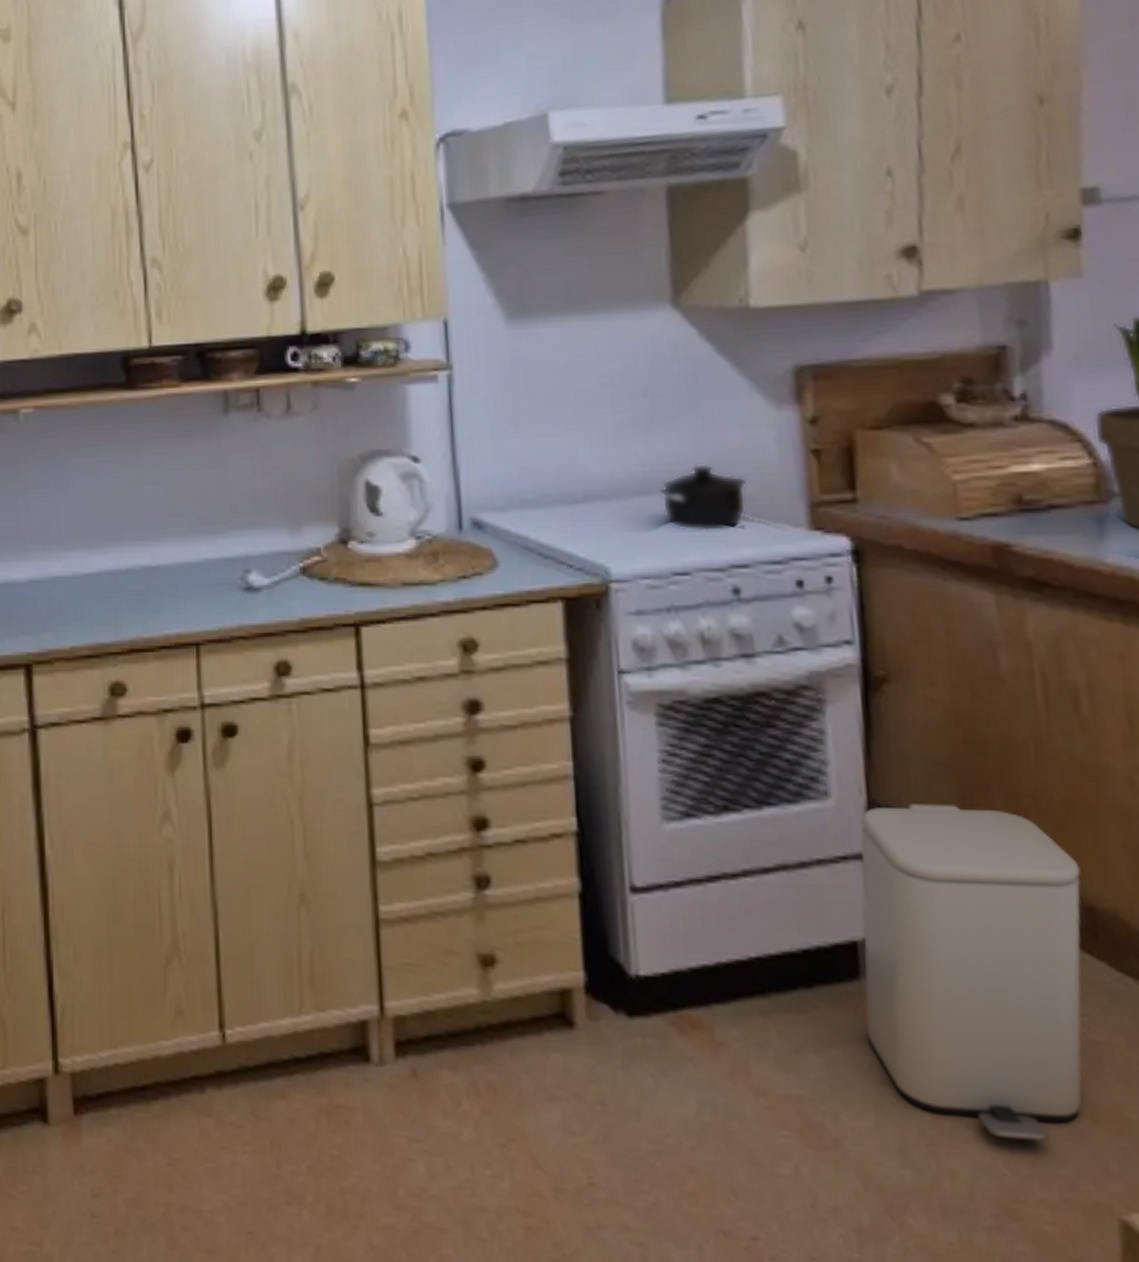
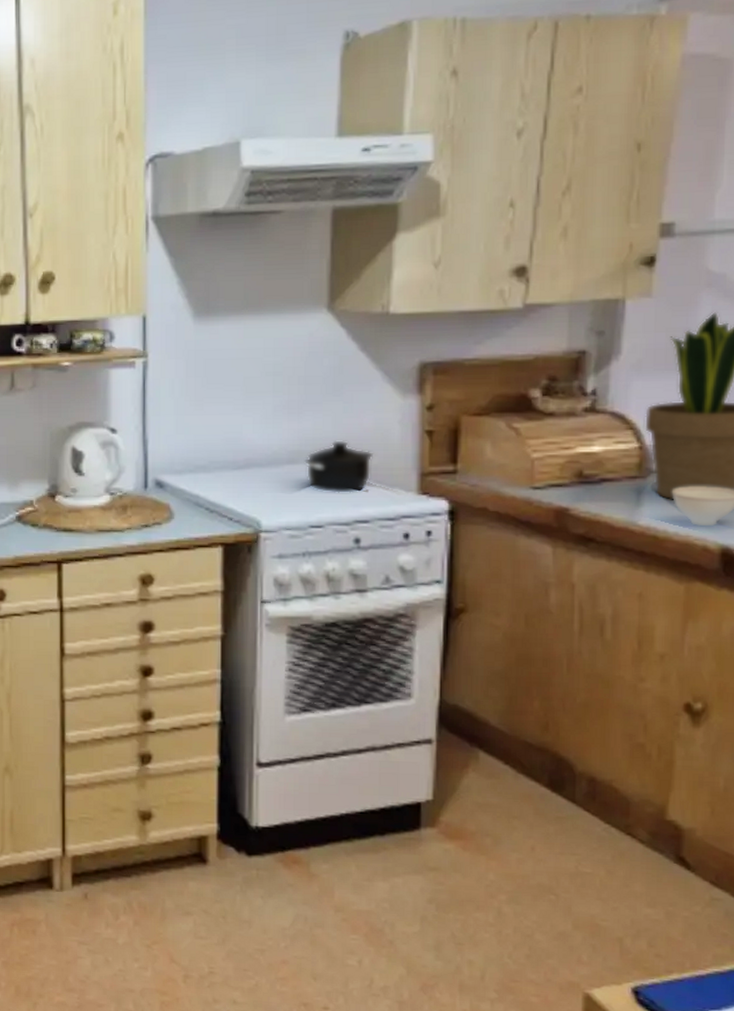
pedal bin: present [861,804,1082,1142] -> none [421,703,589,941]

